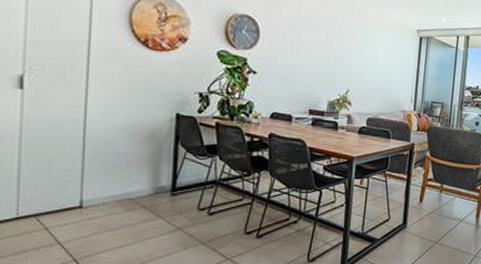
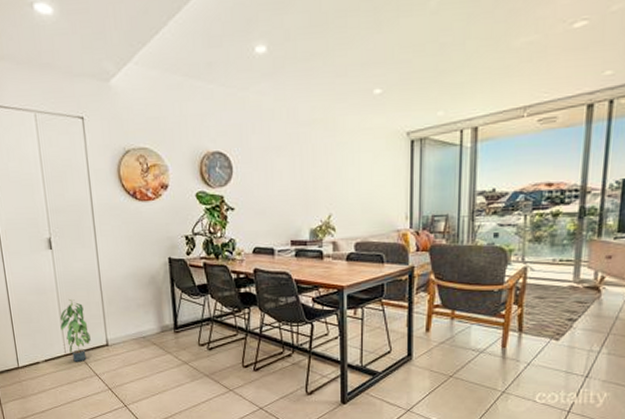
potted plant: none [16,150,59,227] -> present [60,299,91,362]

